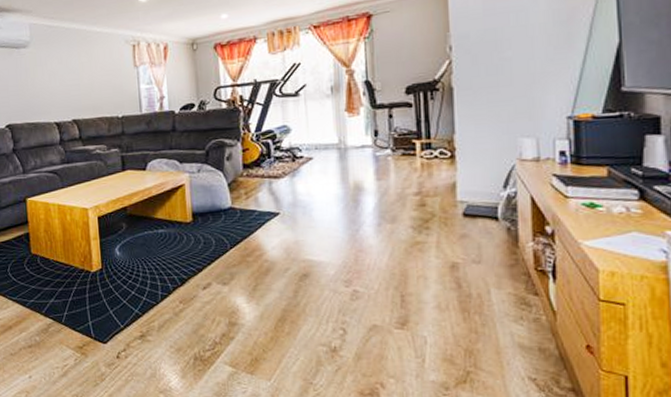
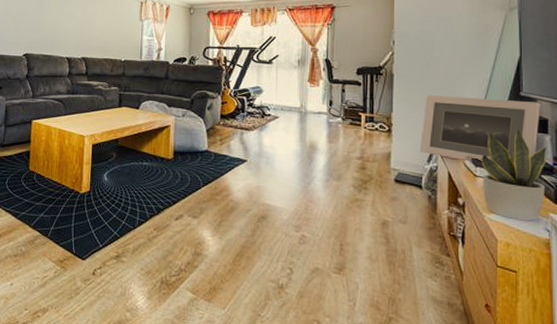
picture frame: none [493,96,650,182] -> present [420,94,540,164]
potted plant: none [572,128,660,244] -> present [481,125,547,222]

